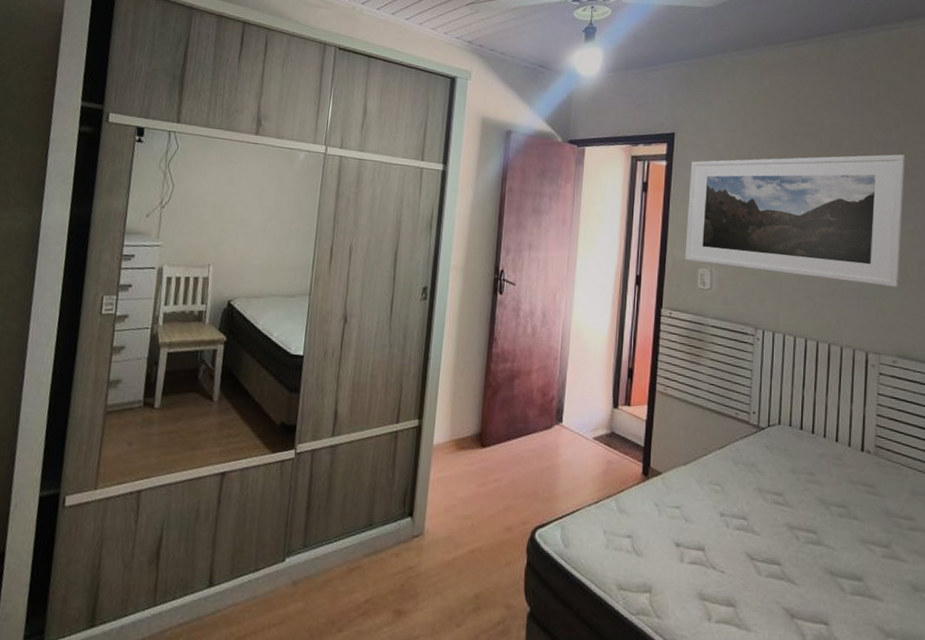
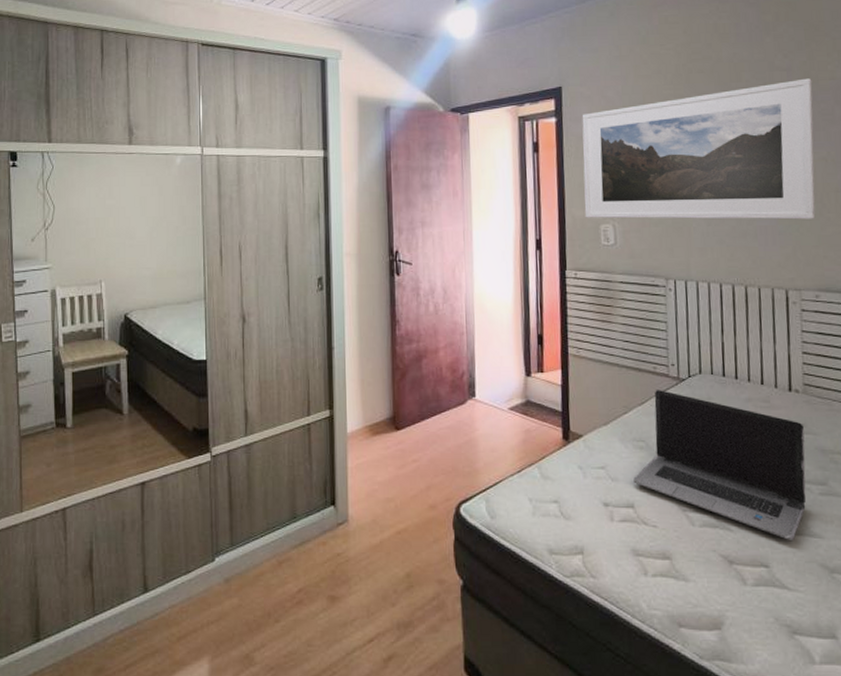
laptop computer: none [706,436,872,600] -> present [633,390,806,540]

